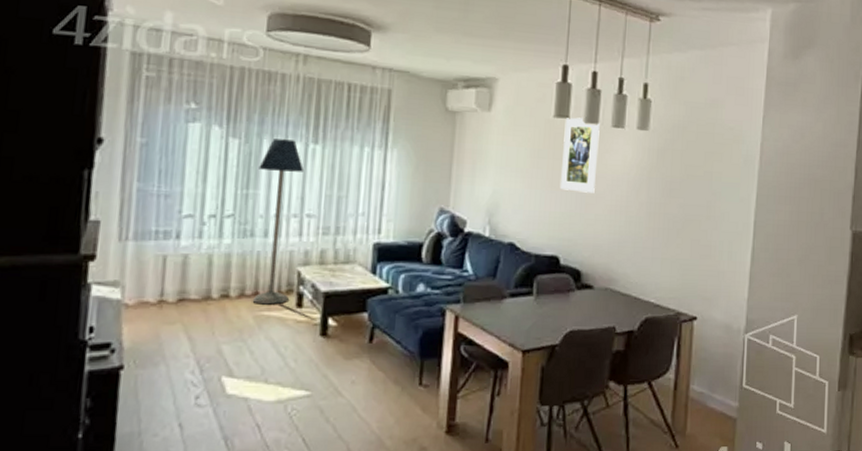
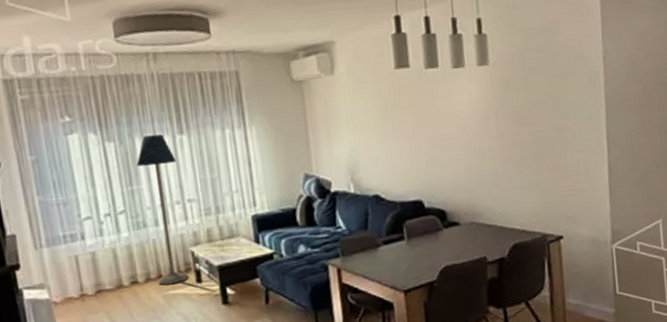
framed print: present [559,117,600,193] -> none [406,64,446,138]

